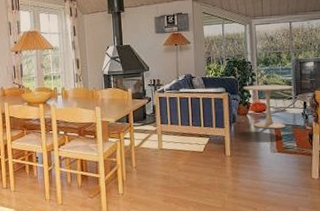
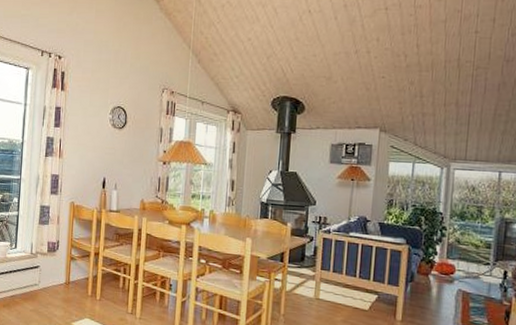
side table: present [243,84,294,129] -> none [428,240,494,298]

